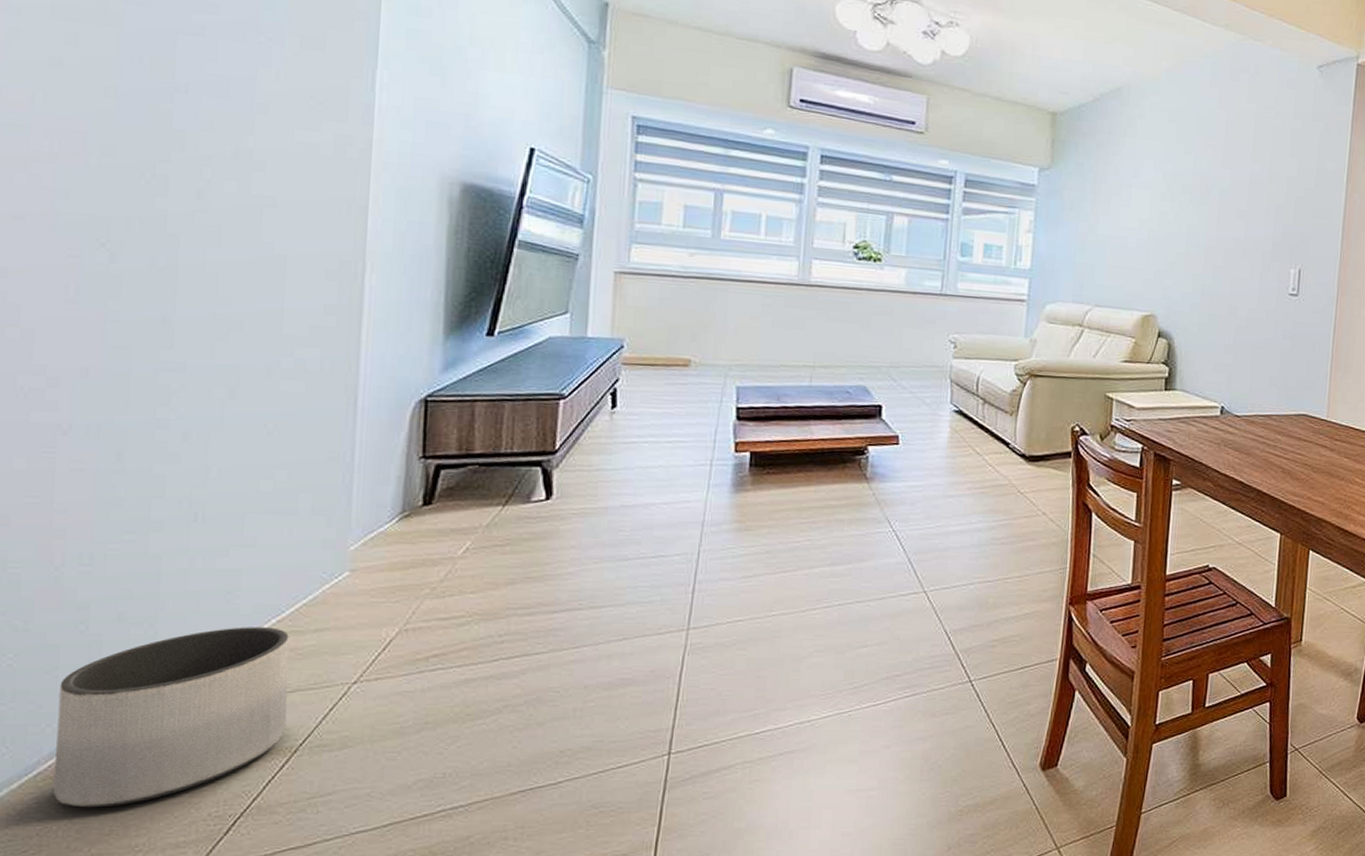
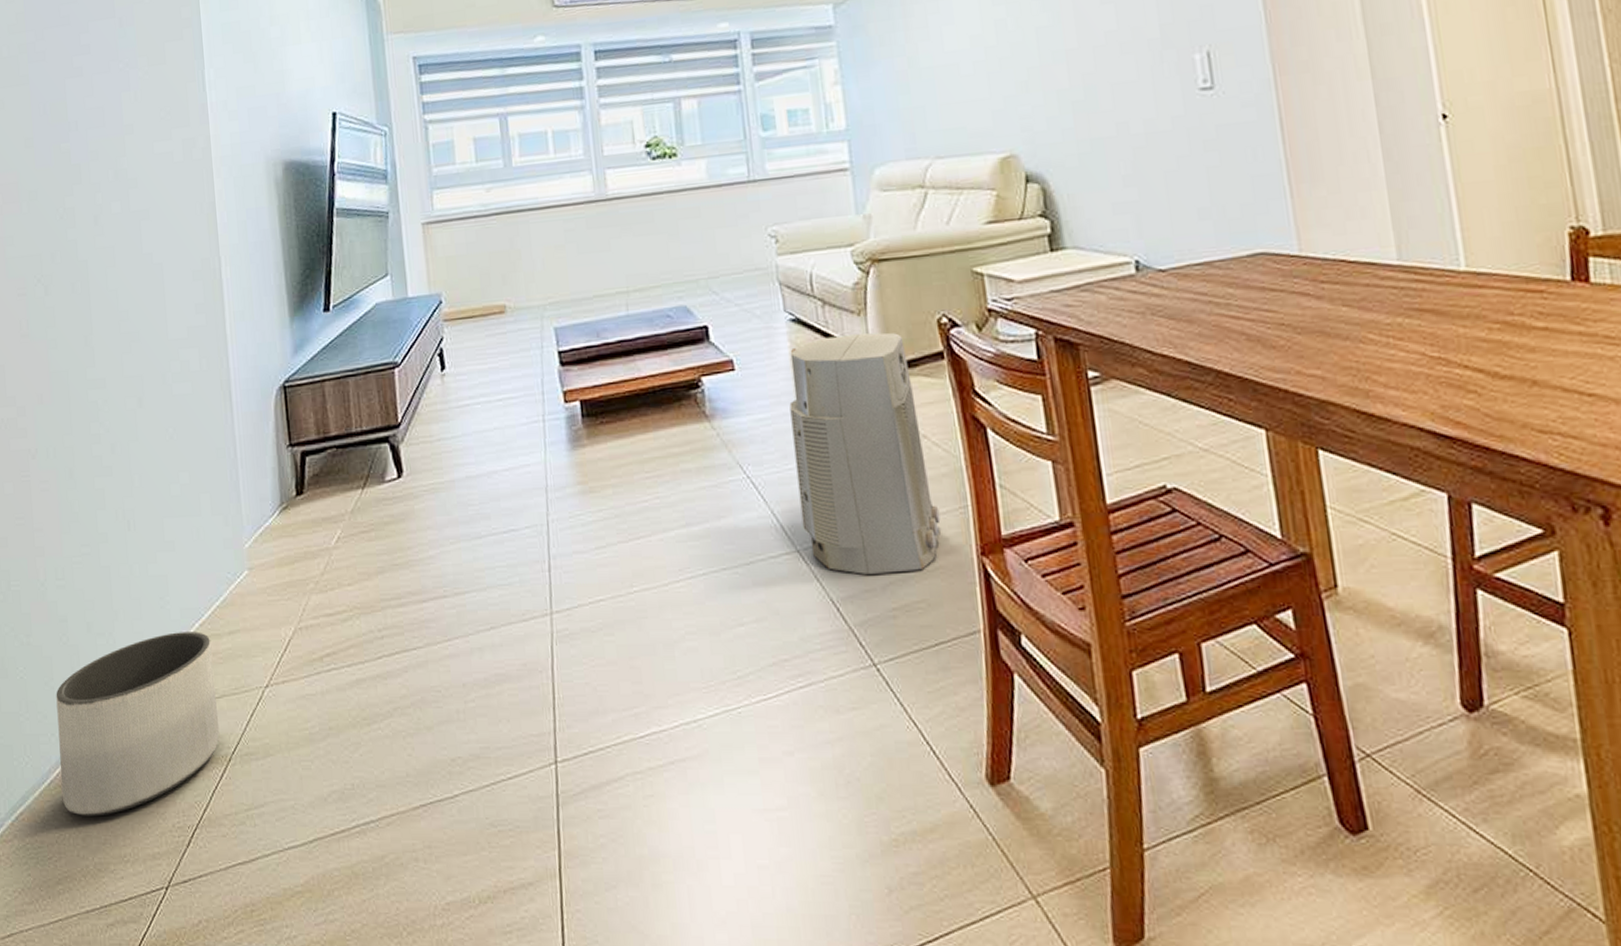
air purifier: none [932,428,1044,614] -> present [789,332,941,574]

